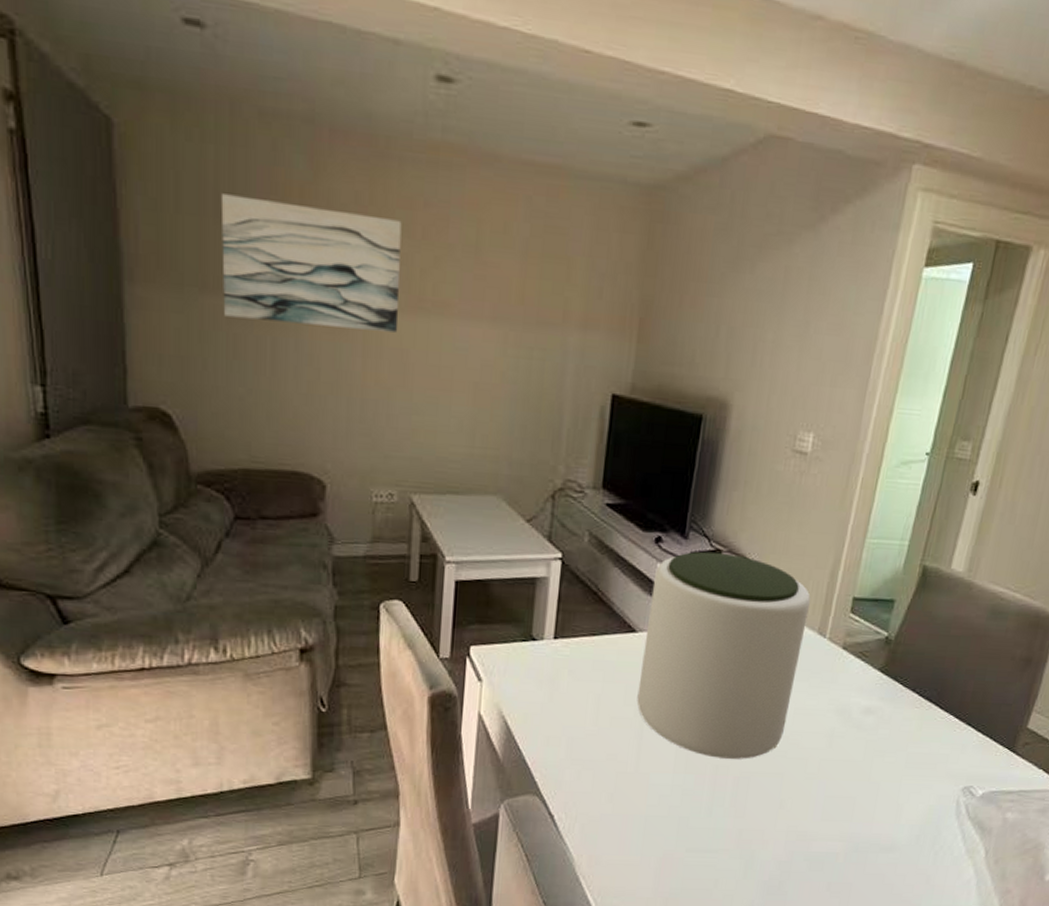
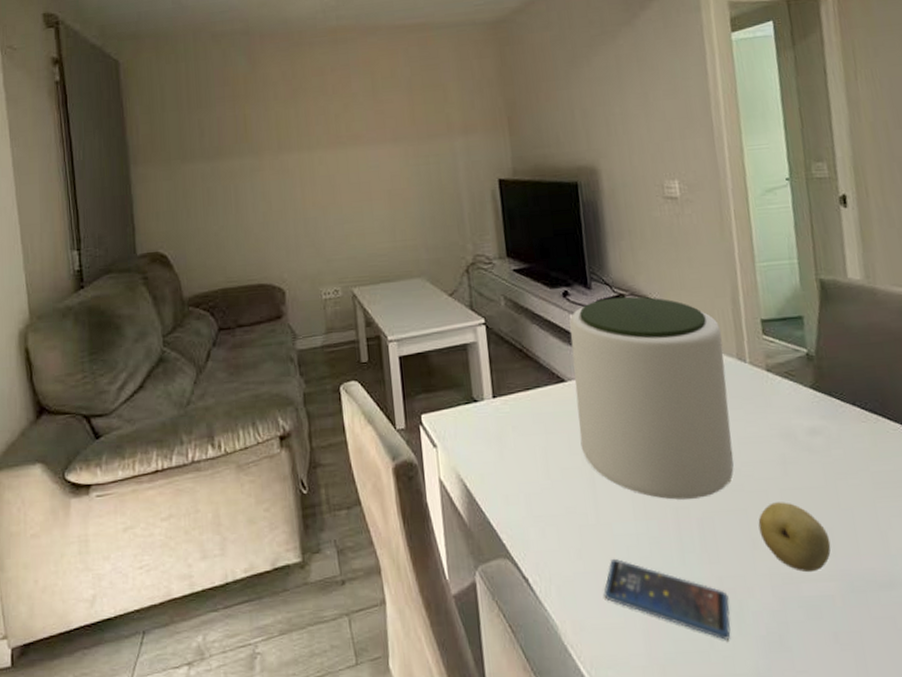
wall art: present [220,193,402,332] -> none [191,84,325,176]
smartphone: none [626,804,744,882] -> present [603,558,731,640]
fruit: none [789,770,851,832] -> present [758,502,831,572]

